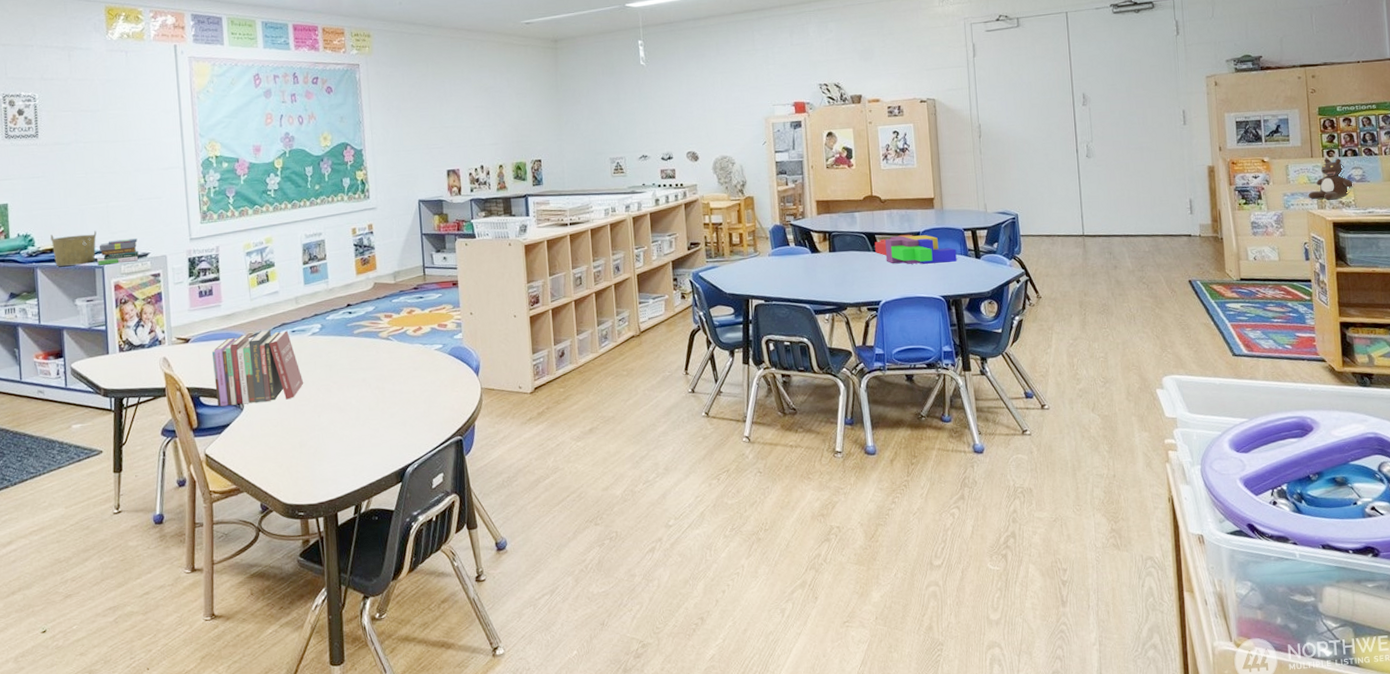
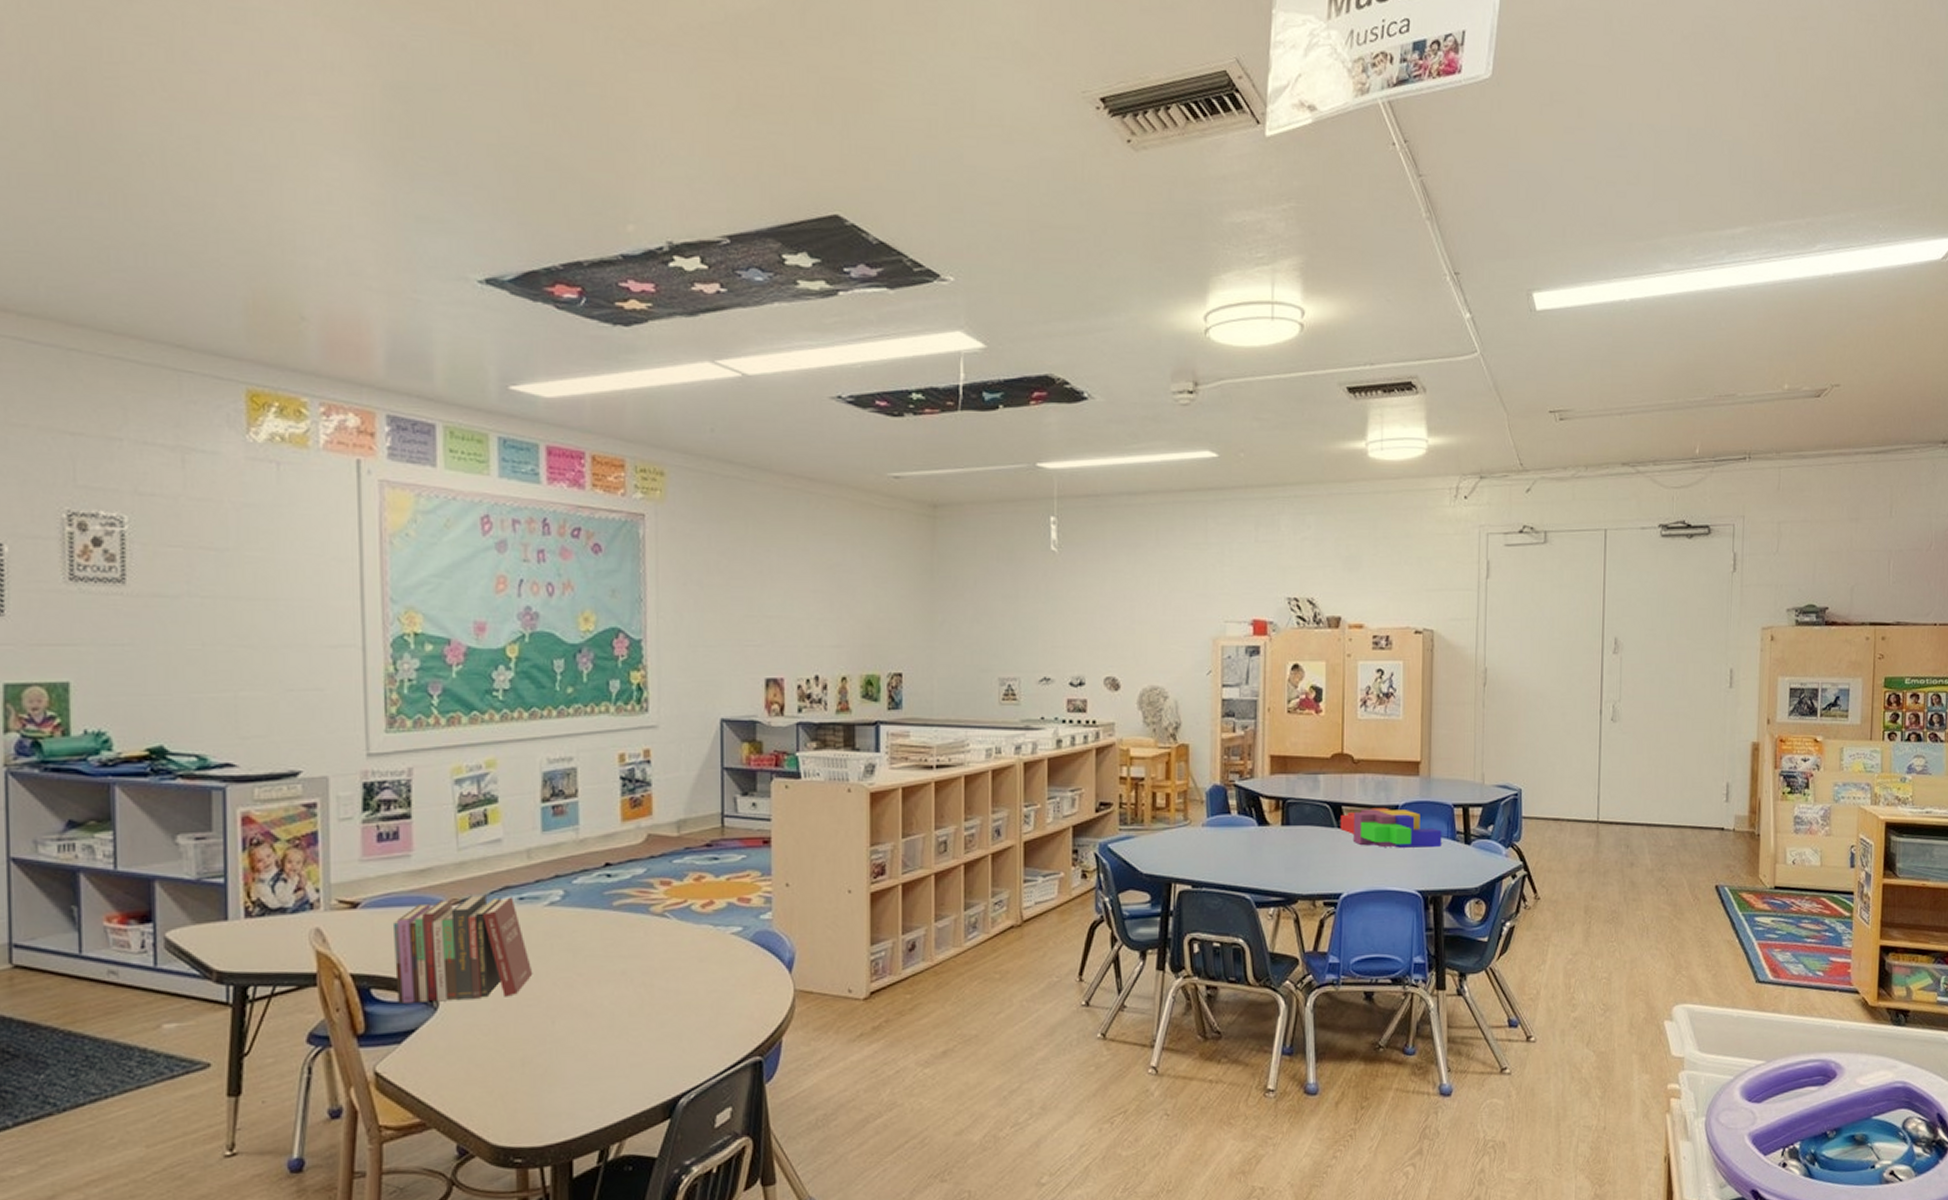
basket: present [50,230,97,267] -> none [139,732,216,785]
books: present [97,238,139,265] -> none [216,749,283,786]
stuffed animal: present [1308,158,1354,200] -> none [1861,742,1914,794]

